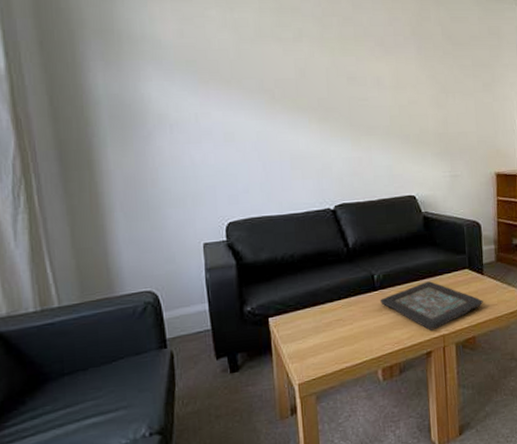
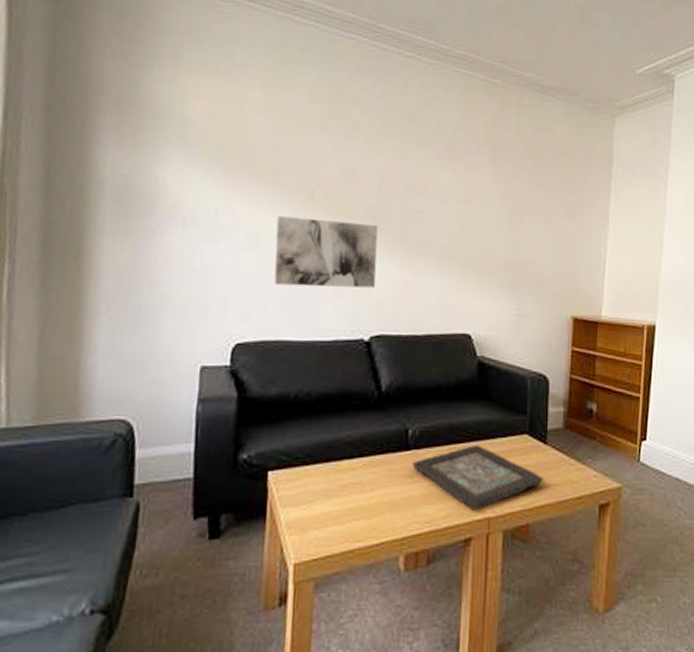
wall art: none [246,114,333,172] -> present [274,216,378,288]

